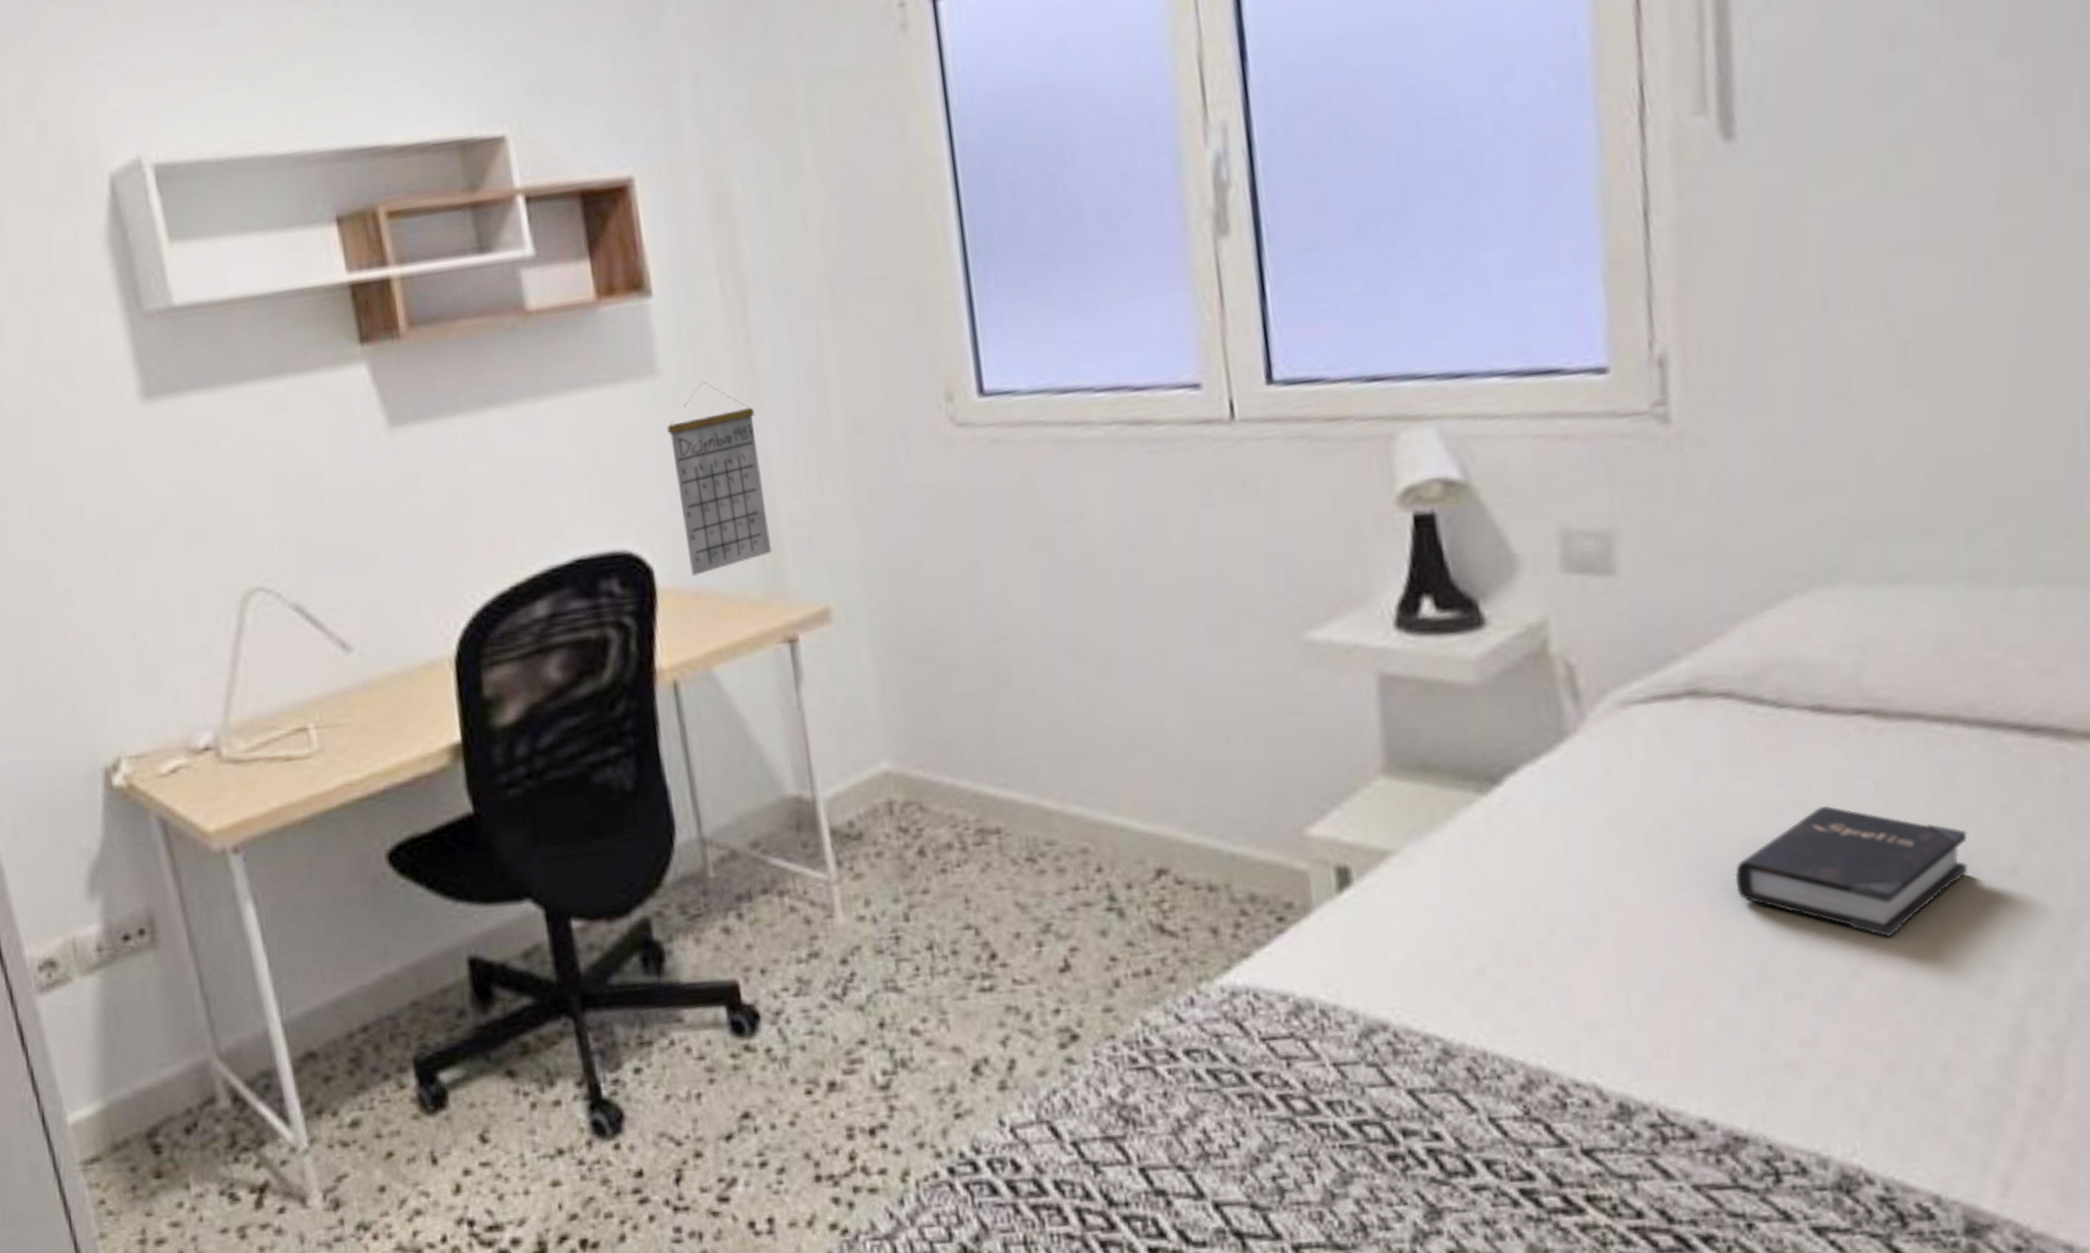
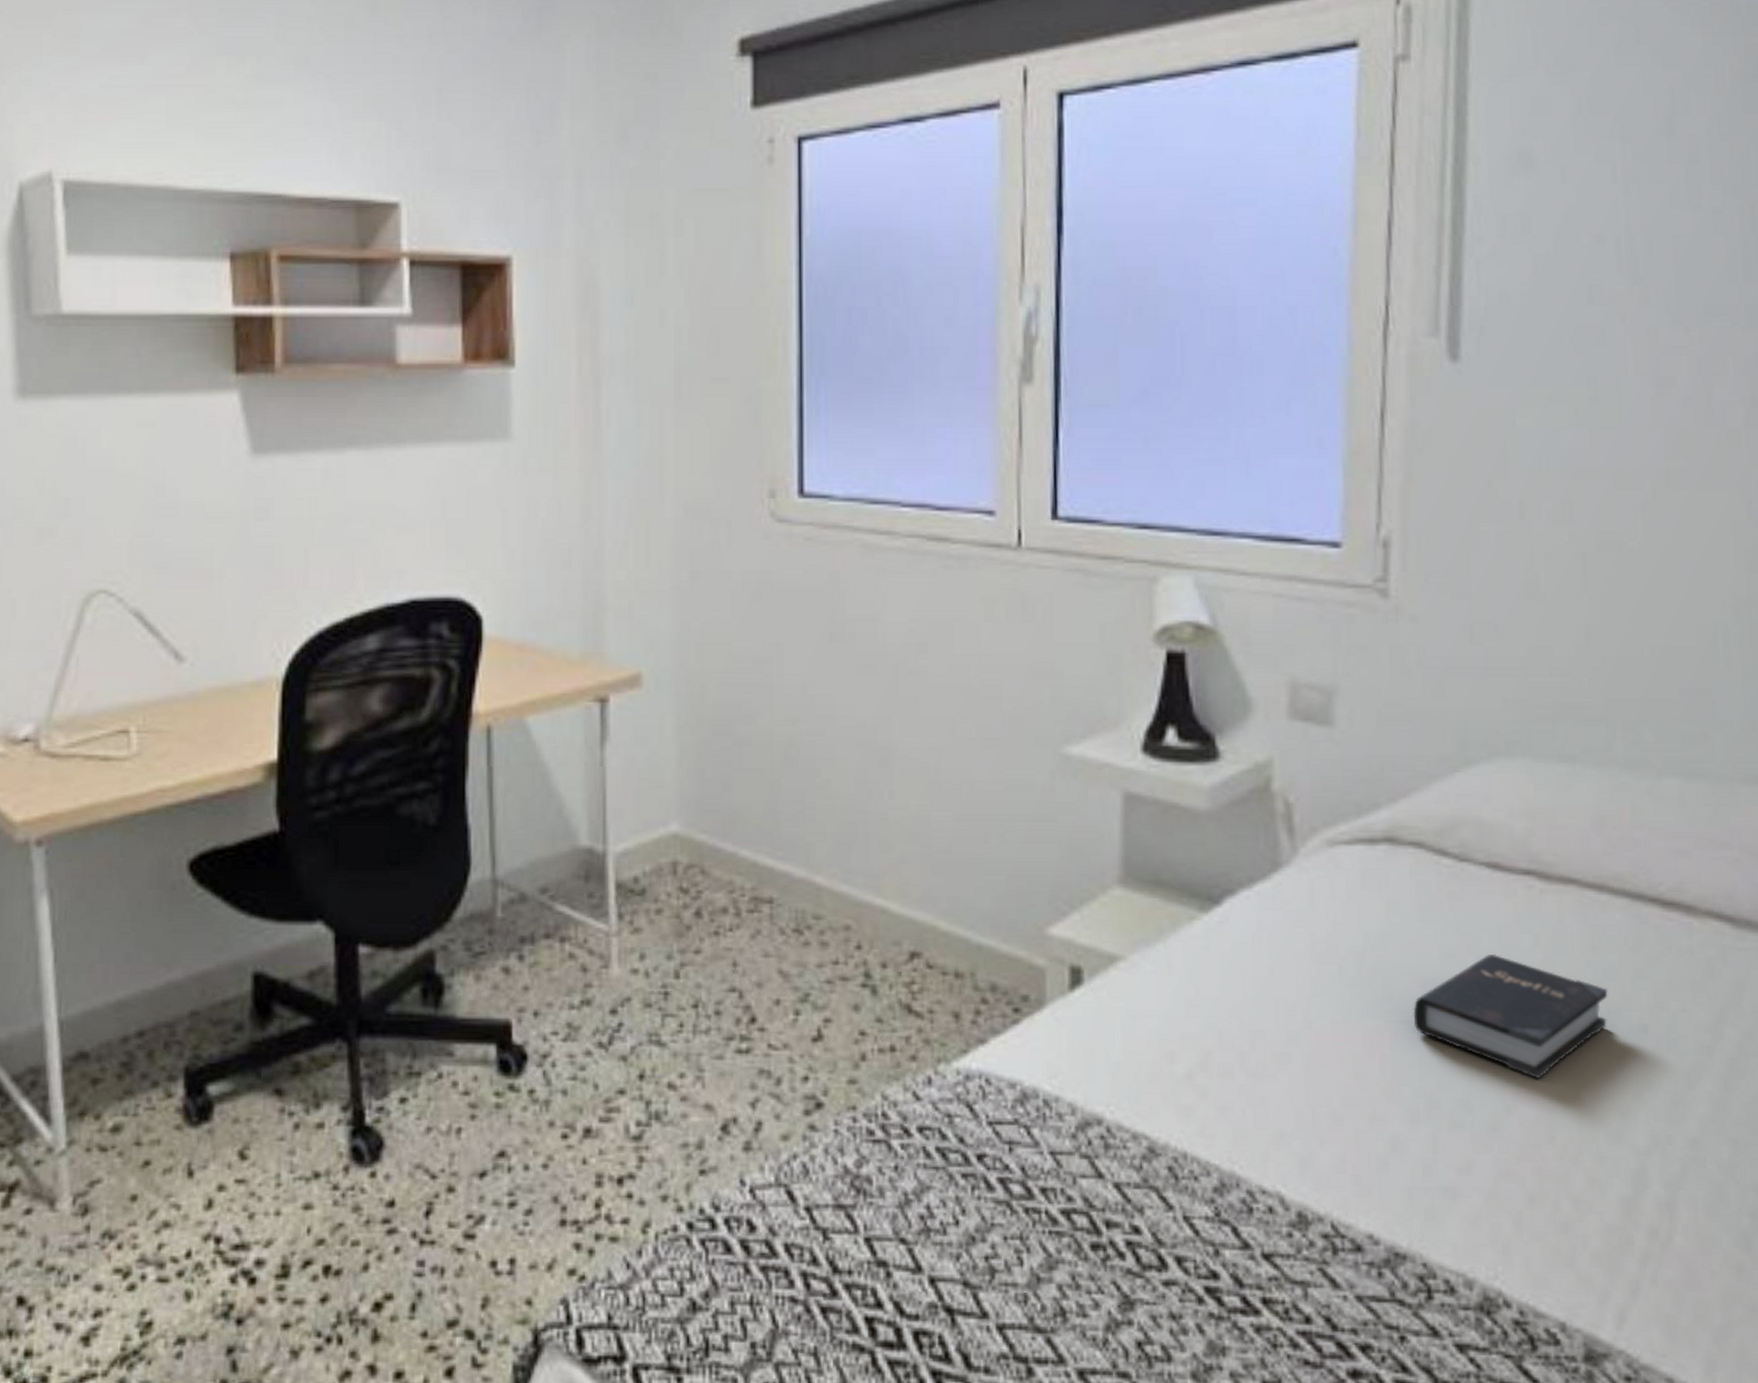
calendar: present [667,381,772,576] -> none [512,450,595,629]

